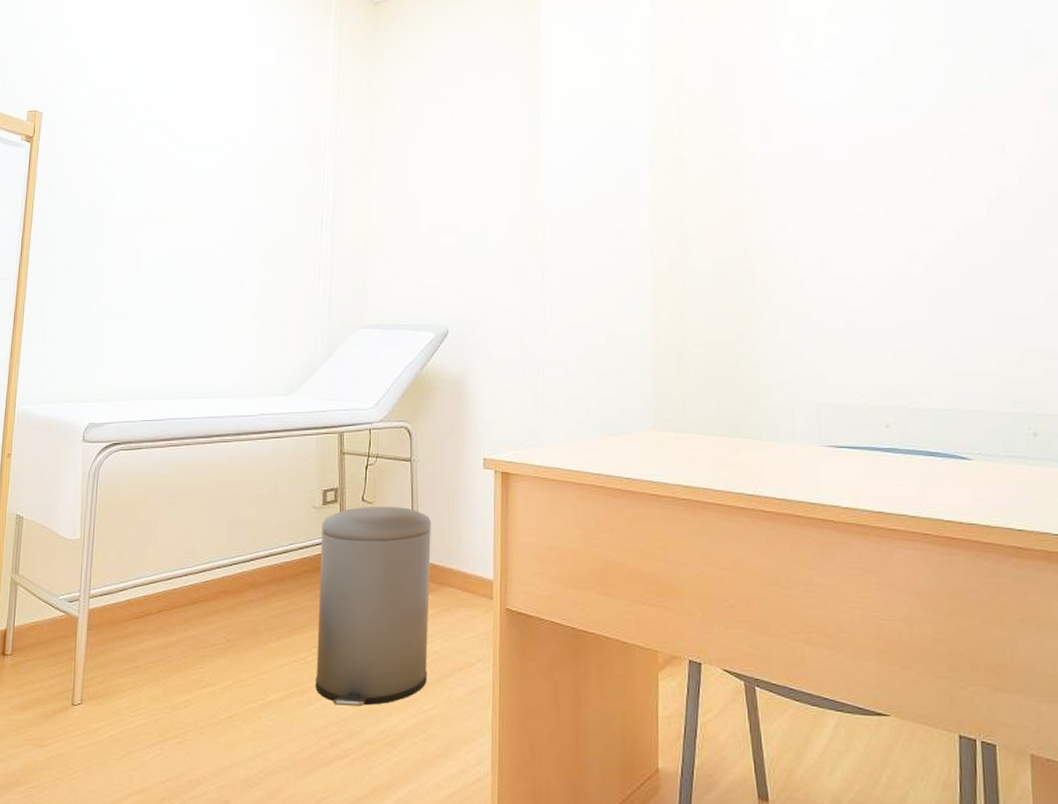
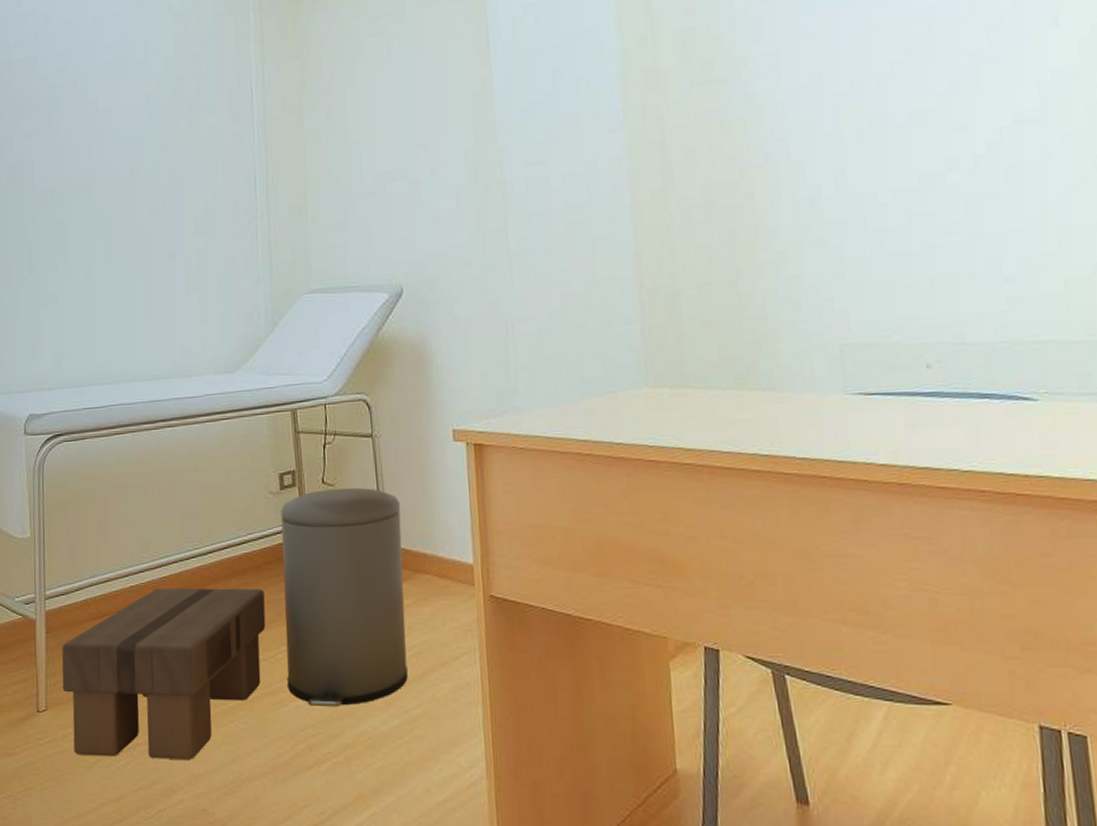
footstool: none [99,591,300,753] -> present [61,587,266,760]

